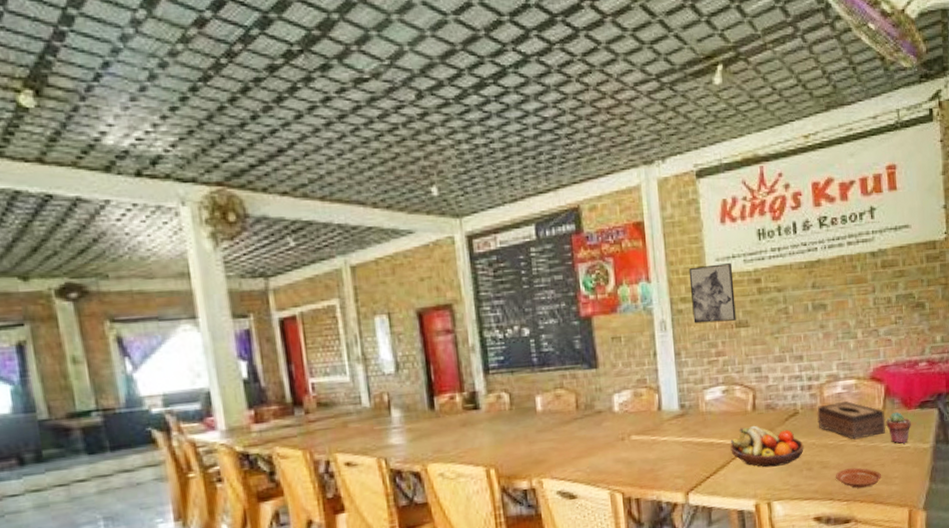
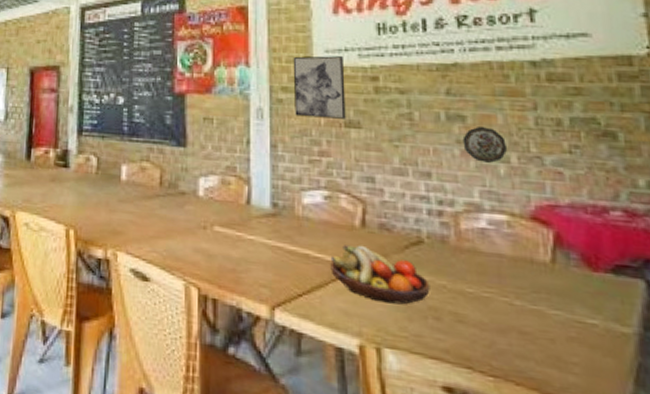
tissue box: present [817,401,886,440] -> none [450,239,557,298]
decorative plate: none [824,311,855,341] -> present [462,127,507,163]
plate: present [835,467,882,488] -> none [475,331,551,366]
potted succulent: present [886,411,911,444] -> none [556,270,599,319]

